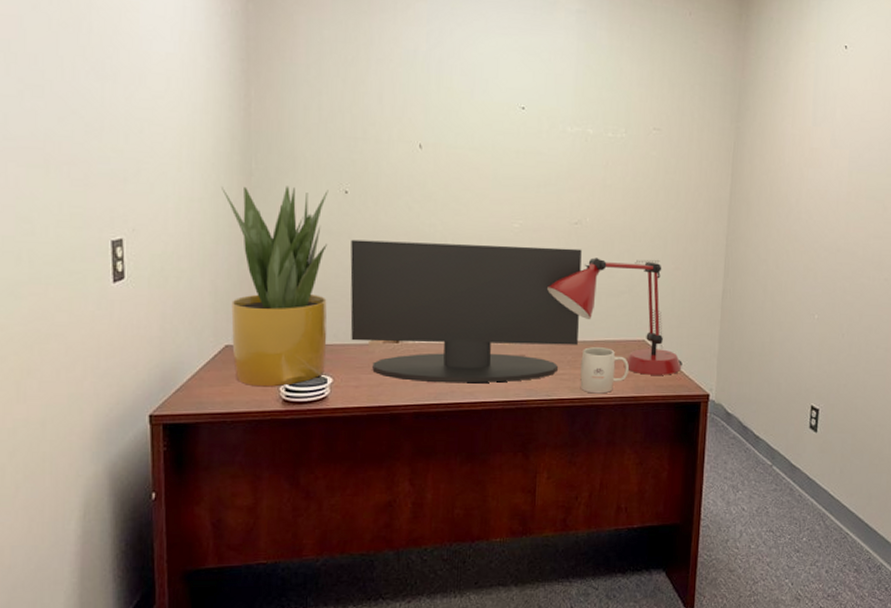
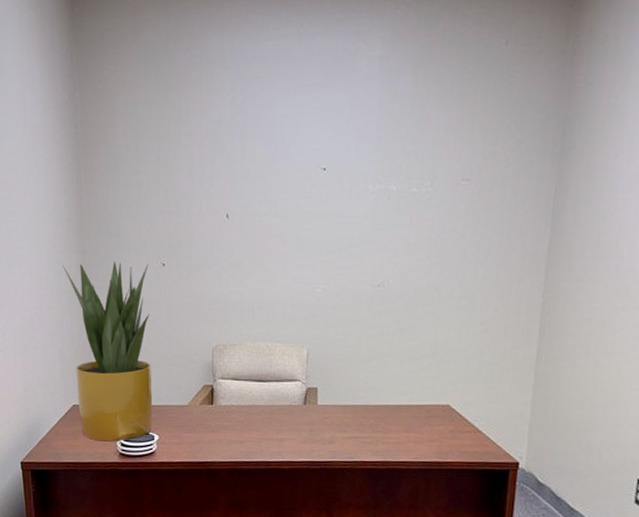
monitor: present [350,239,582,383] -> none [169,309,384,444]
desk lamp: present [546,257,682,375] -> none [348,320,490,441]
mug: present [580,347,629,394] -> none [382,411,432,458]

